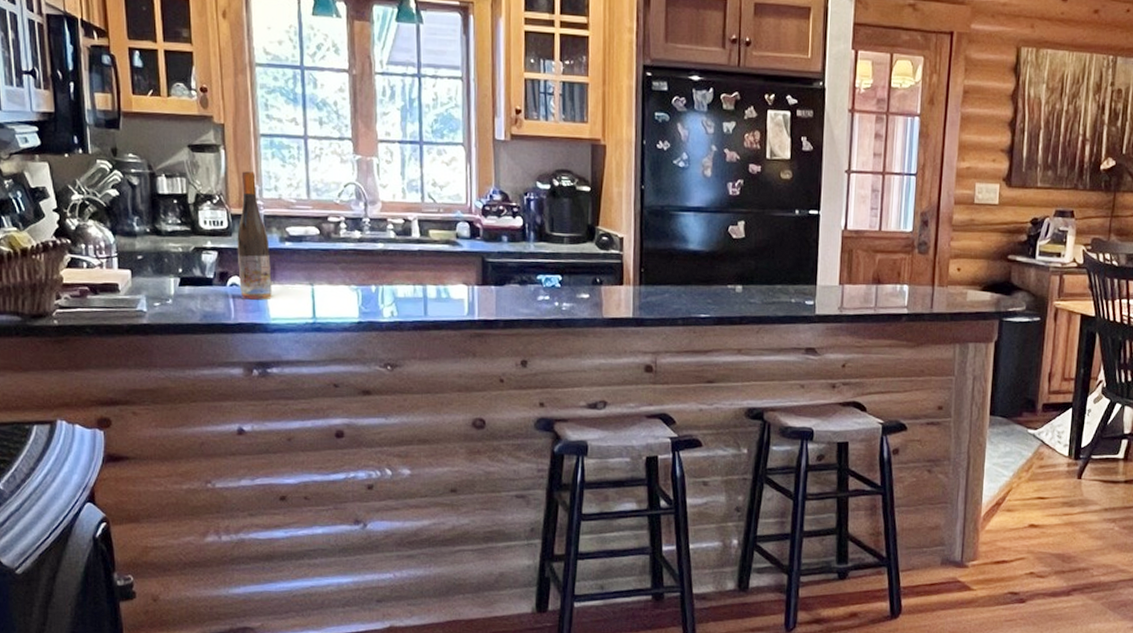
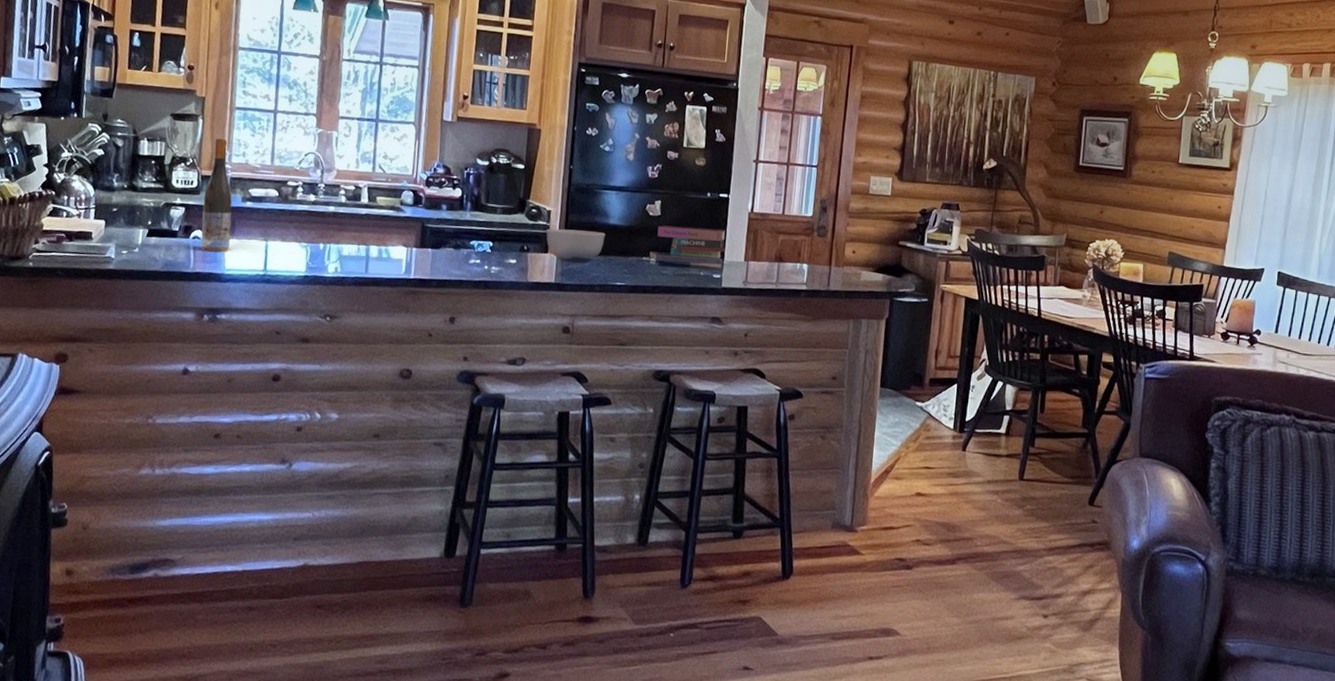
bowl: none [620,257,685,296] -> present [546,228,605,264]
books: none [735,248,819,297] -> present [649,225,726,271]

